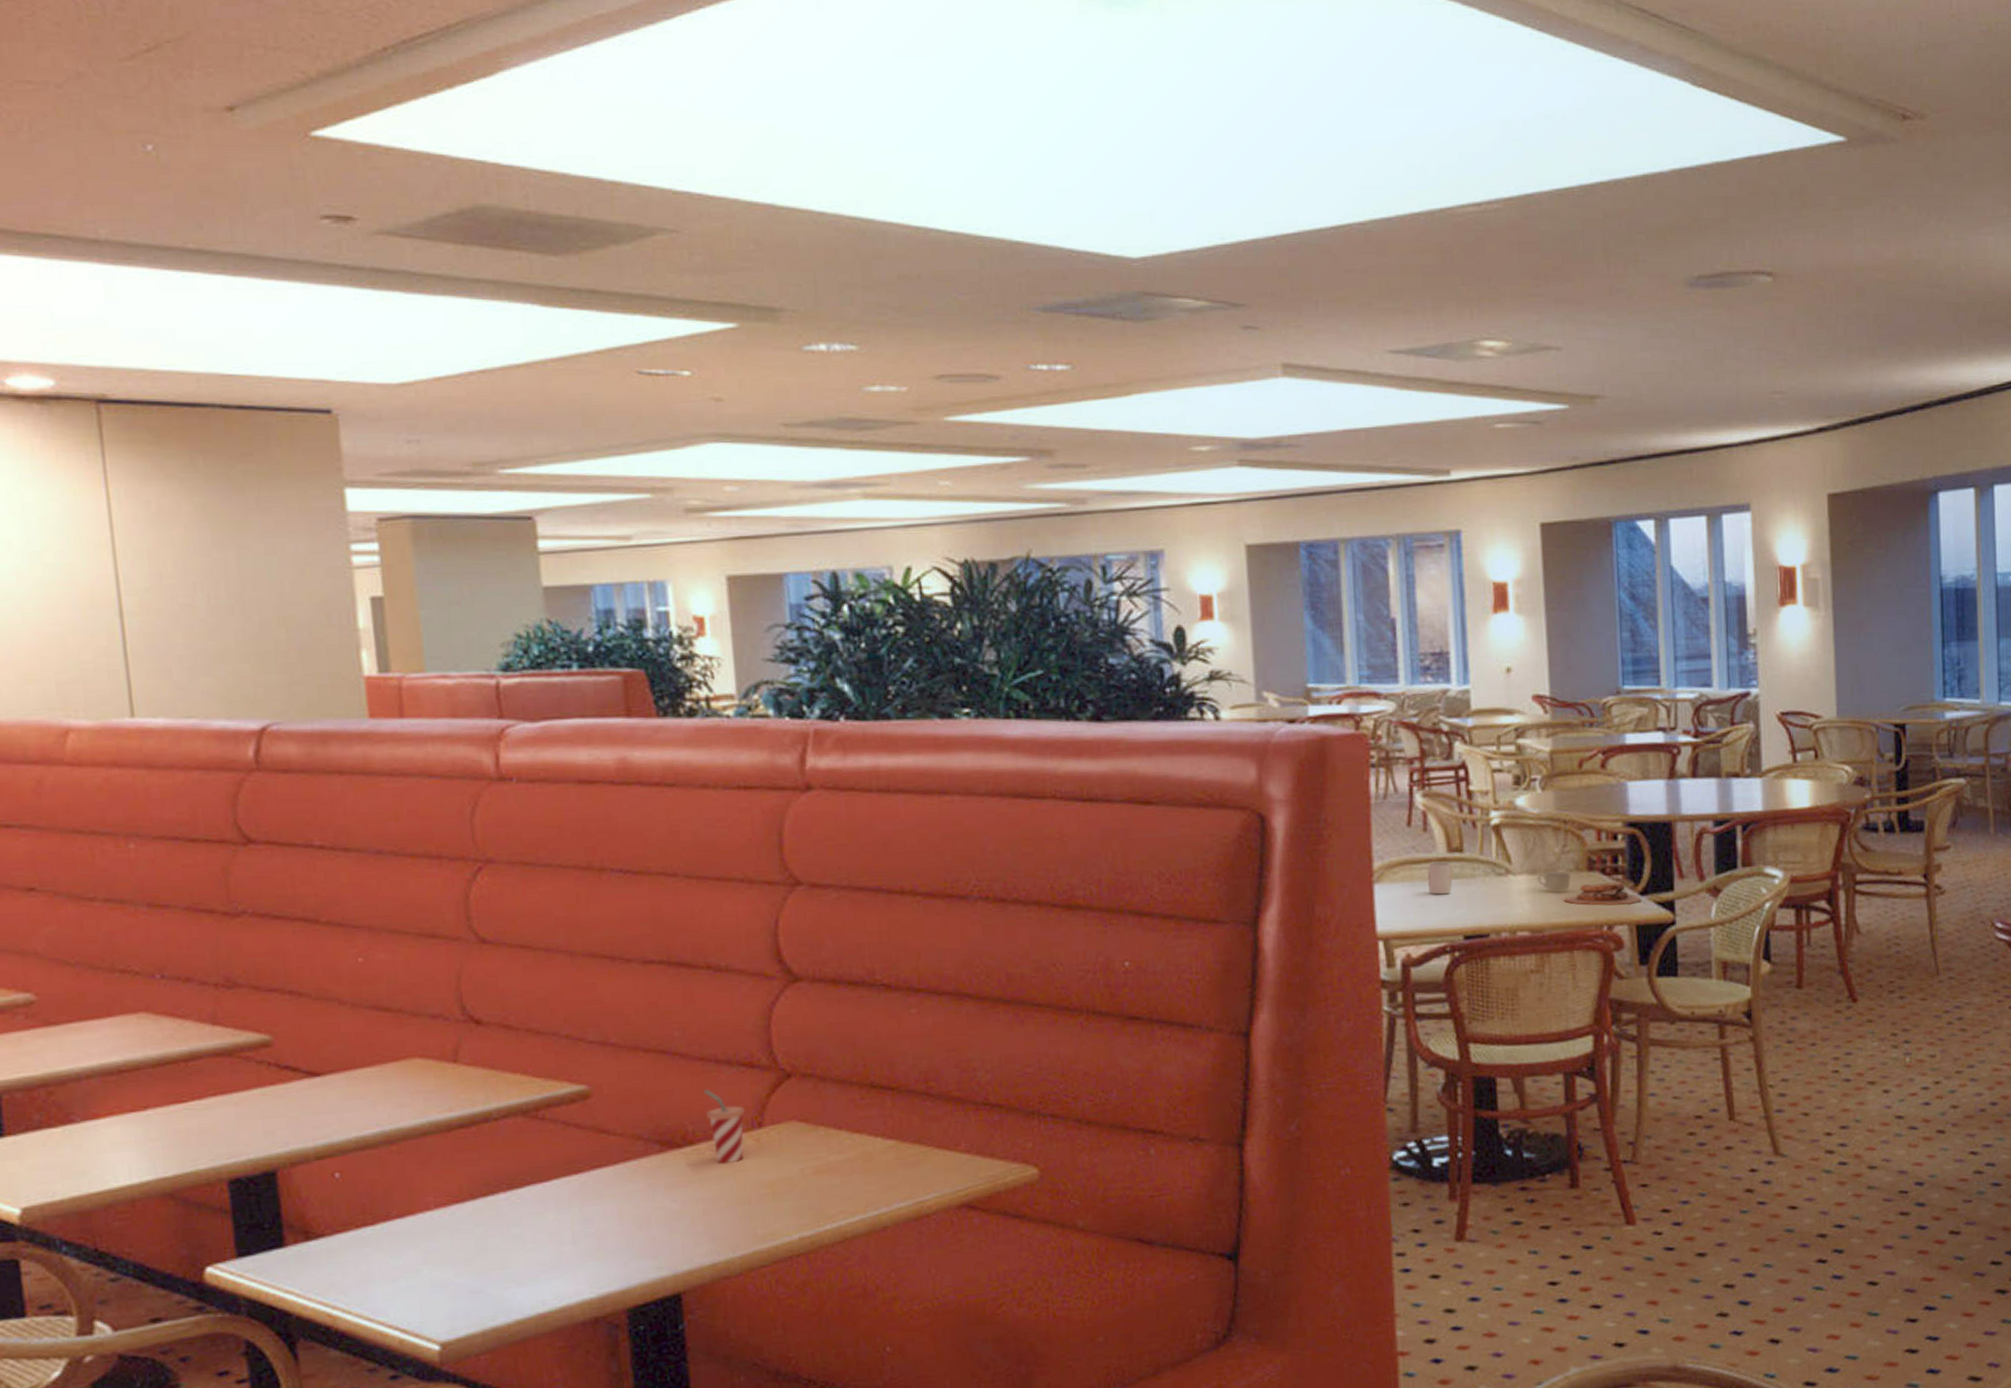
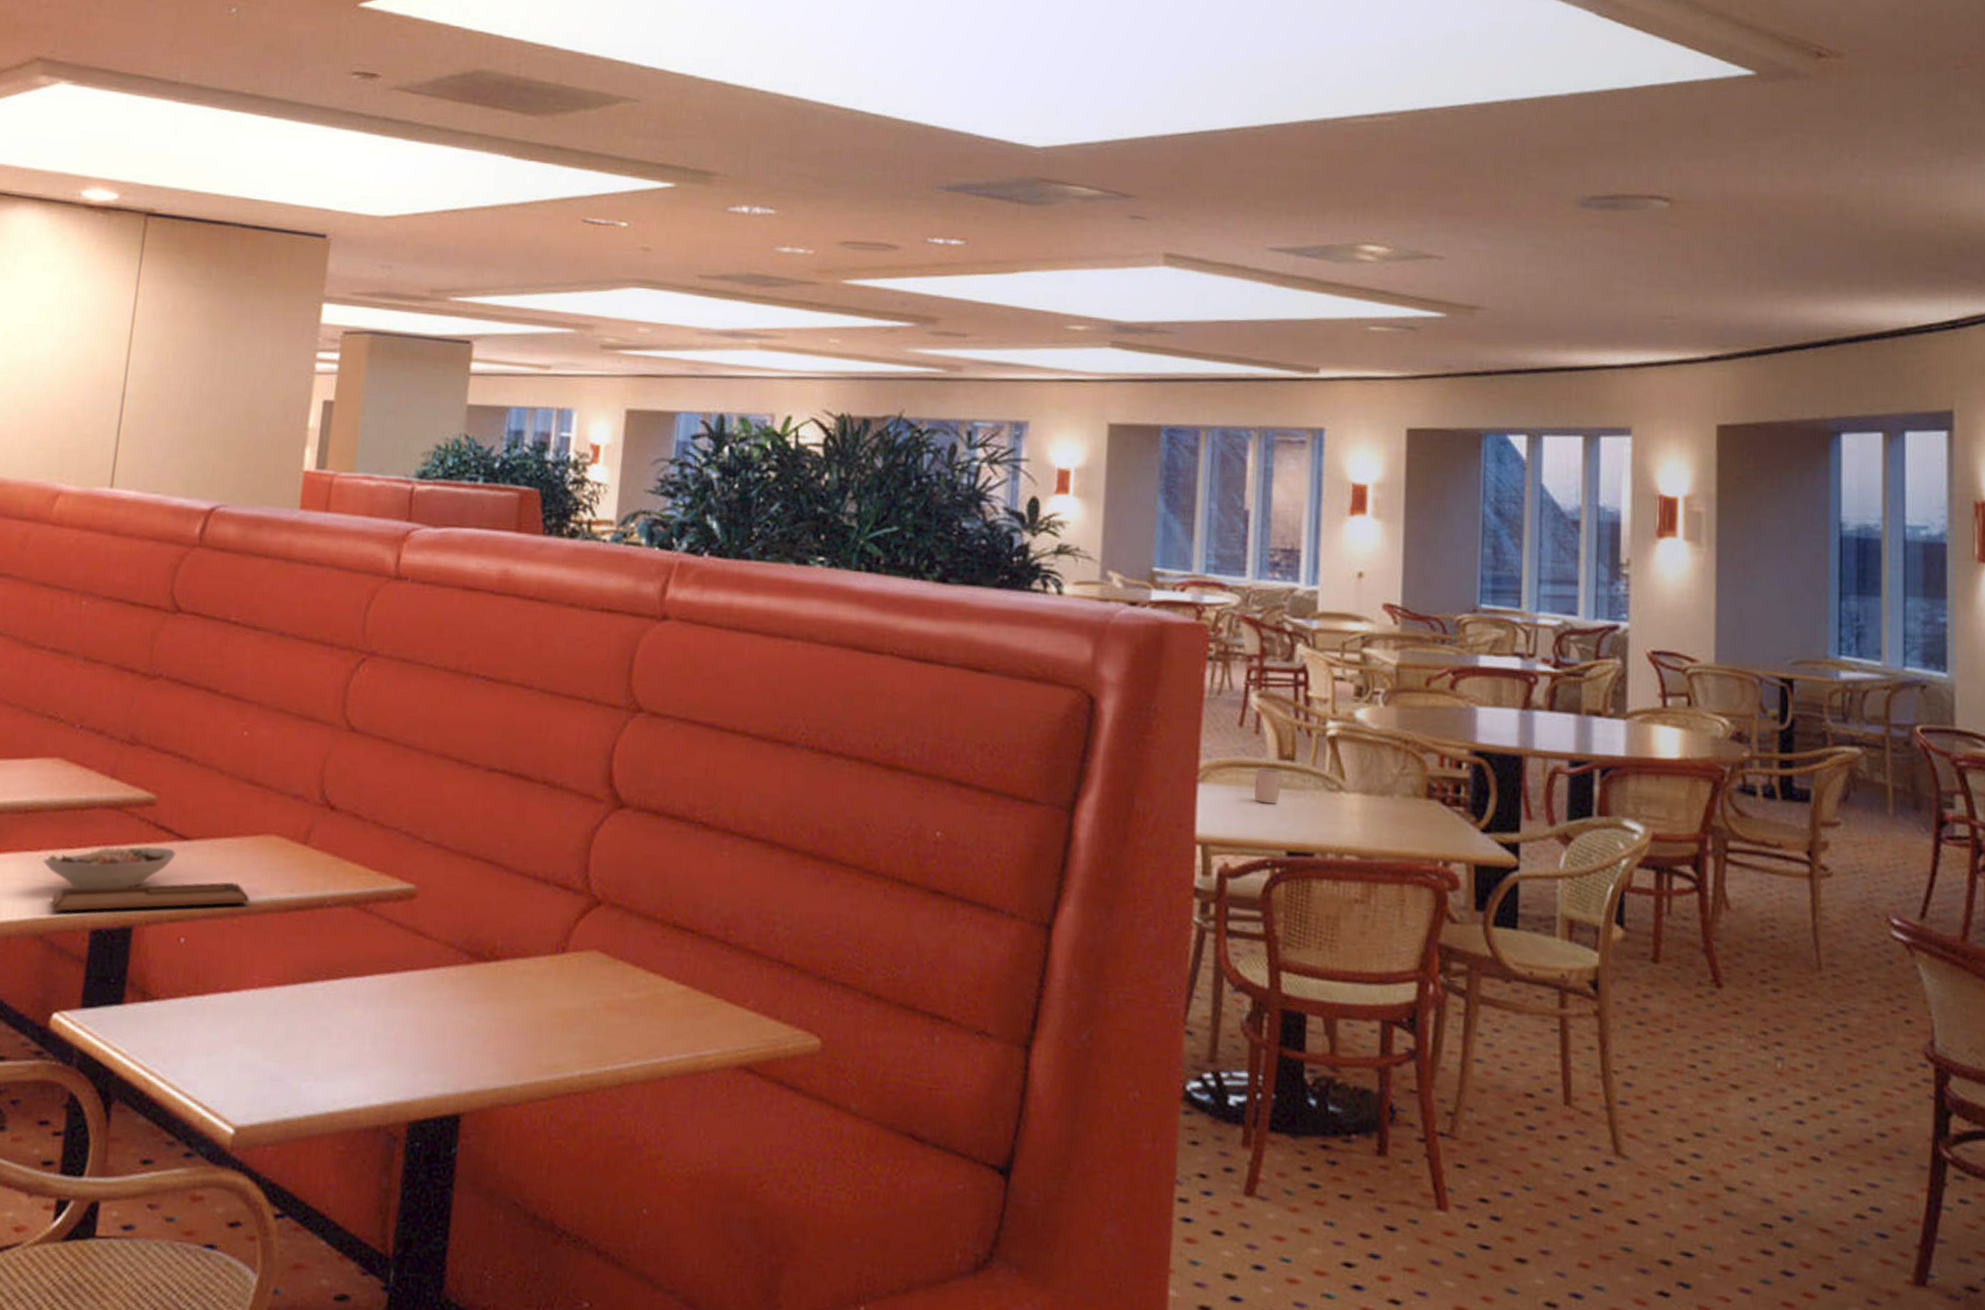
salad: none [152,1086,309,1143] -> present [42,847,177,890]
tray: none [173,1110,406,1167] -> present [51,882,250,911]
beverage cup: present [703,1089,745,1164] -> none [516,906,553,986]
cup: present [1537,871,1571,893] -> none [1370,793,1408,819]
sandwich: present [1564,881,1642,906] -> none [1398,813,1483,841]

